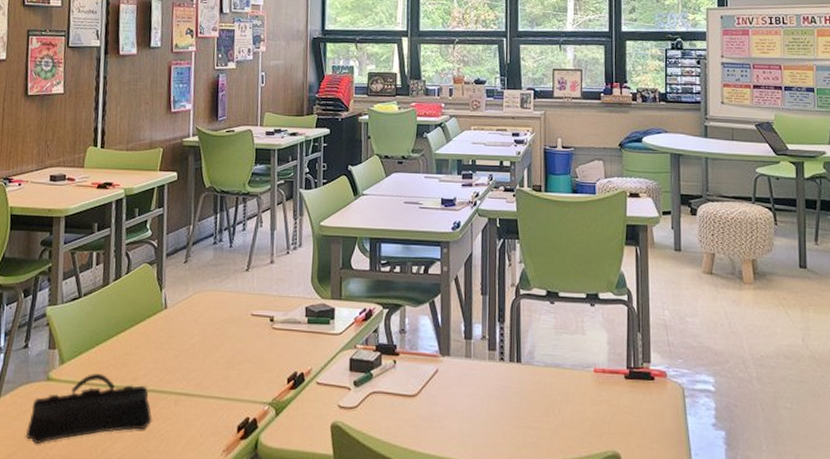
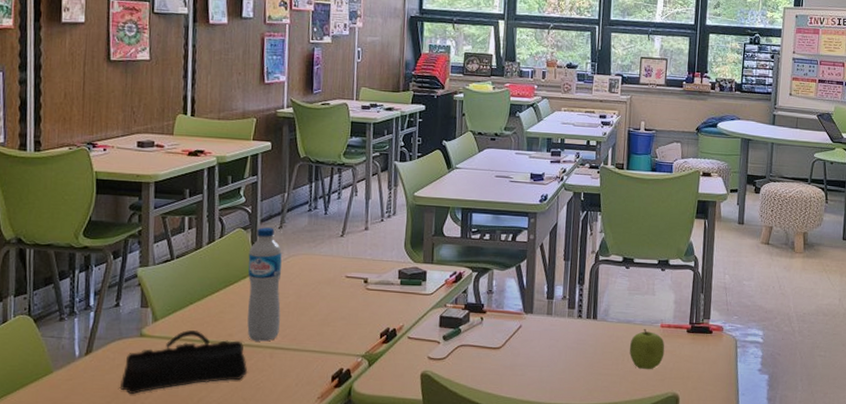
water bottle: none [152,262,187,387] -> present [247,227,282,342]
fruit: none [559,374,601,423] -> present [629,329,665,370]

